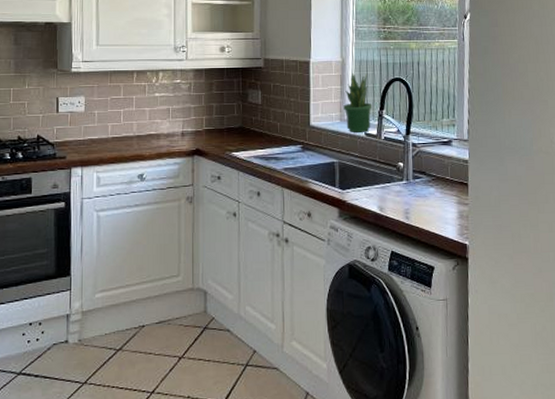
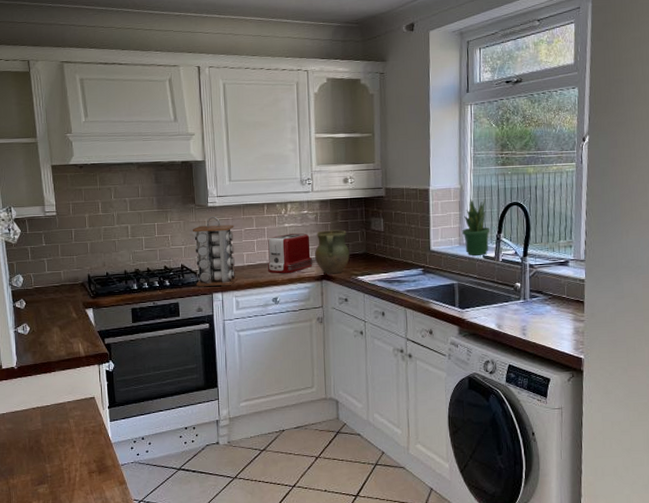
spice rack: none [53,83,100,161] -> present [193,216,238,287]
toaster: none [133,104,184,147] -> present [267,233,313,273]
ceramic jug: none [186,101,224,150] -> present [314,230,350,275]

